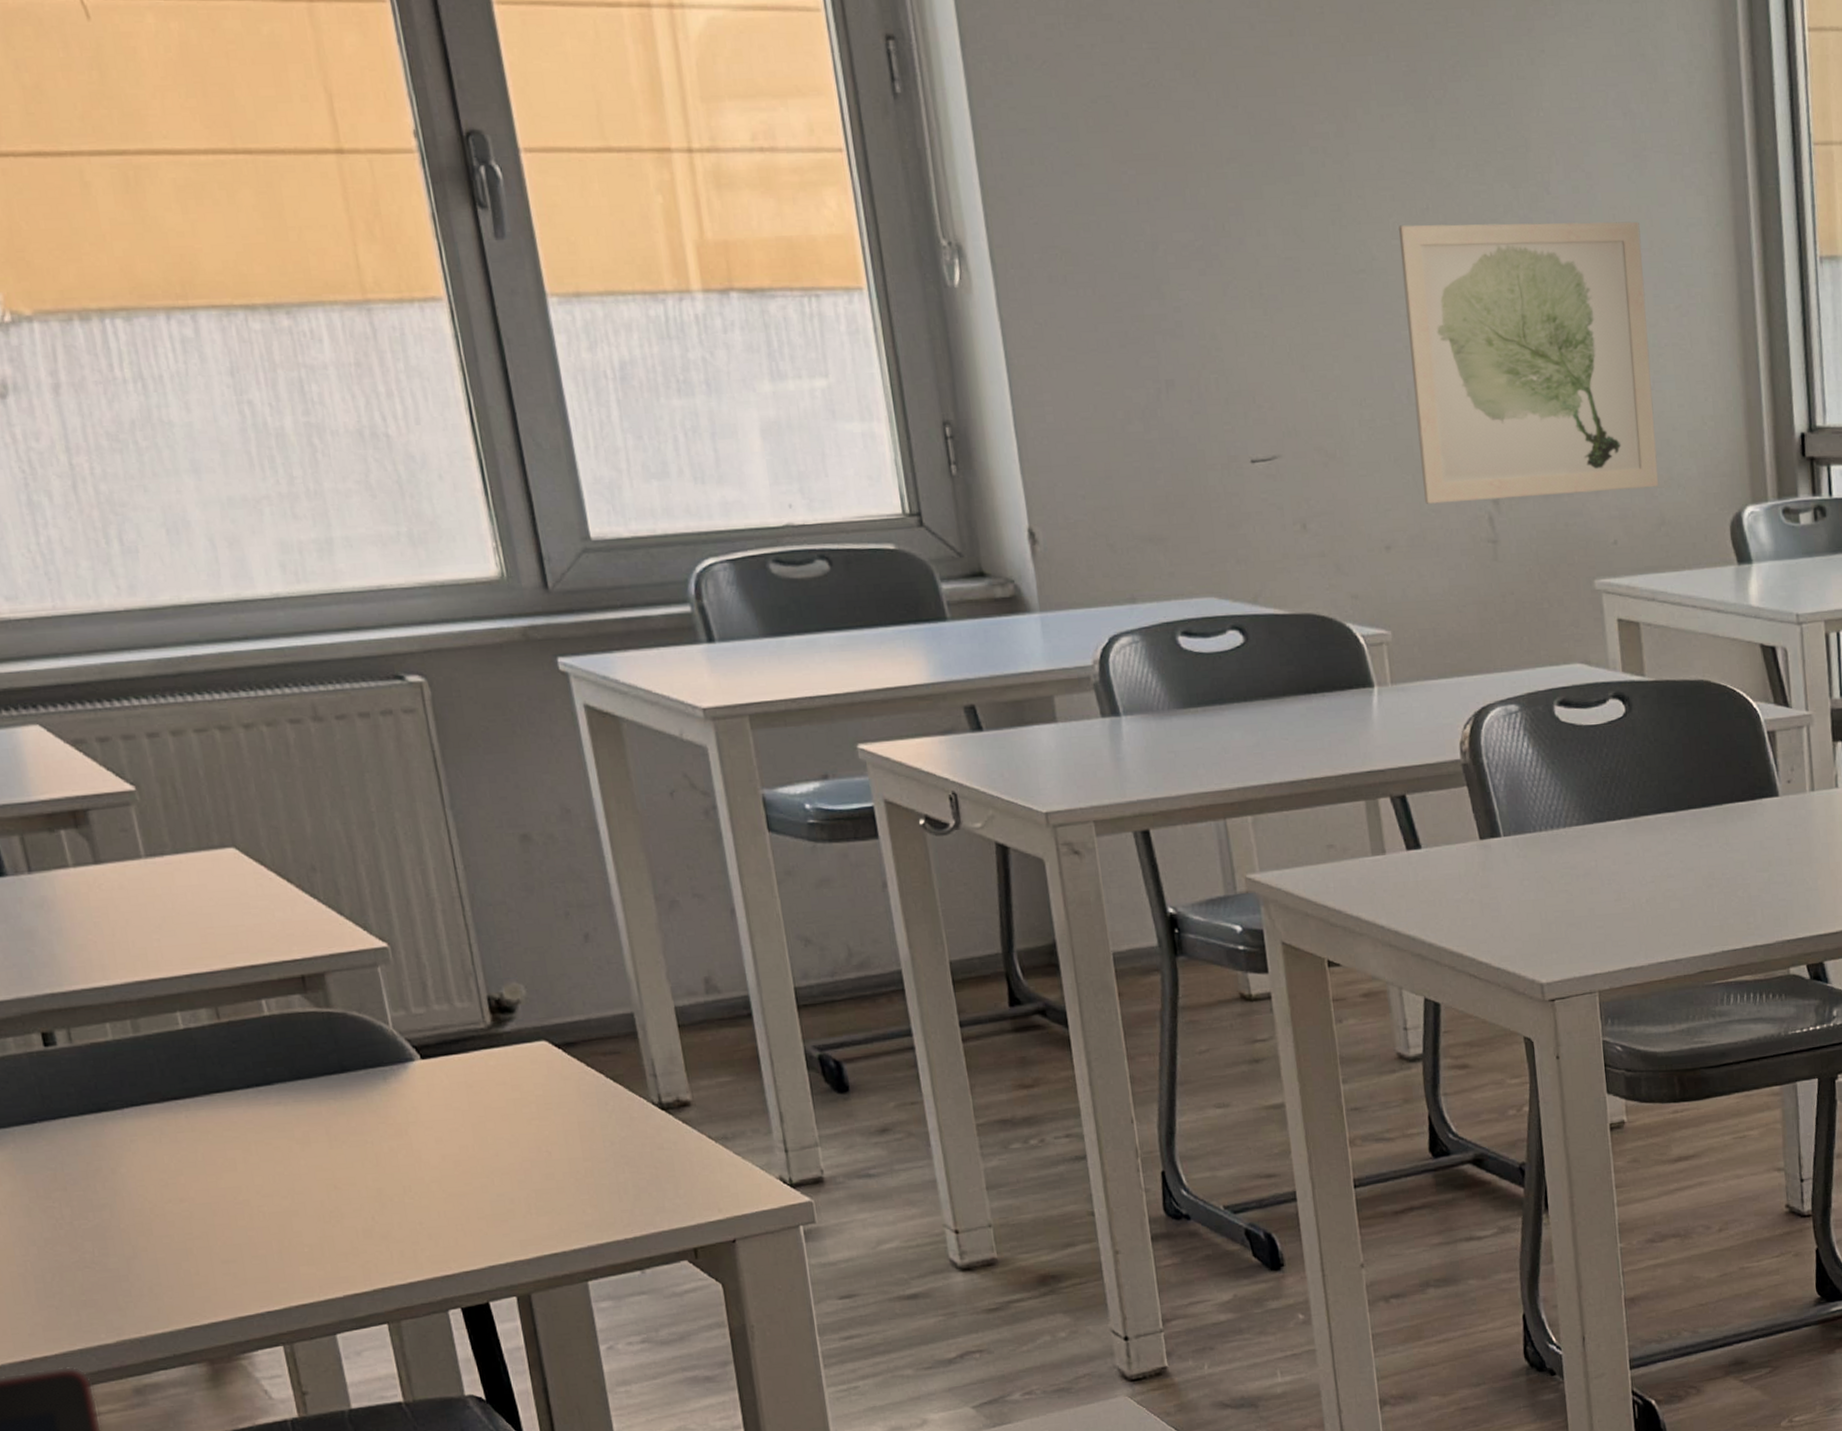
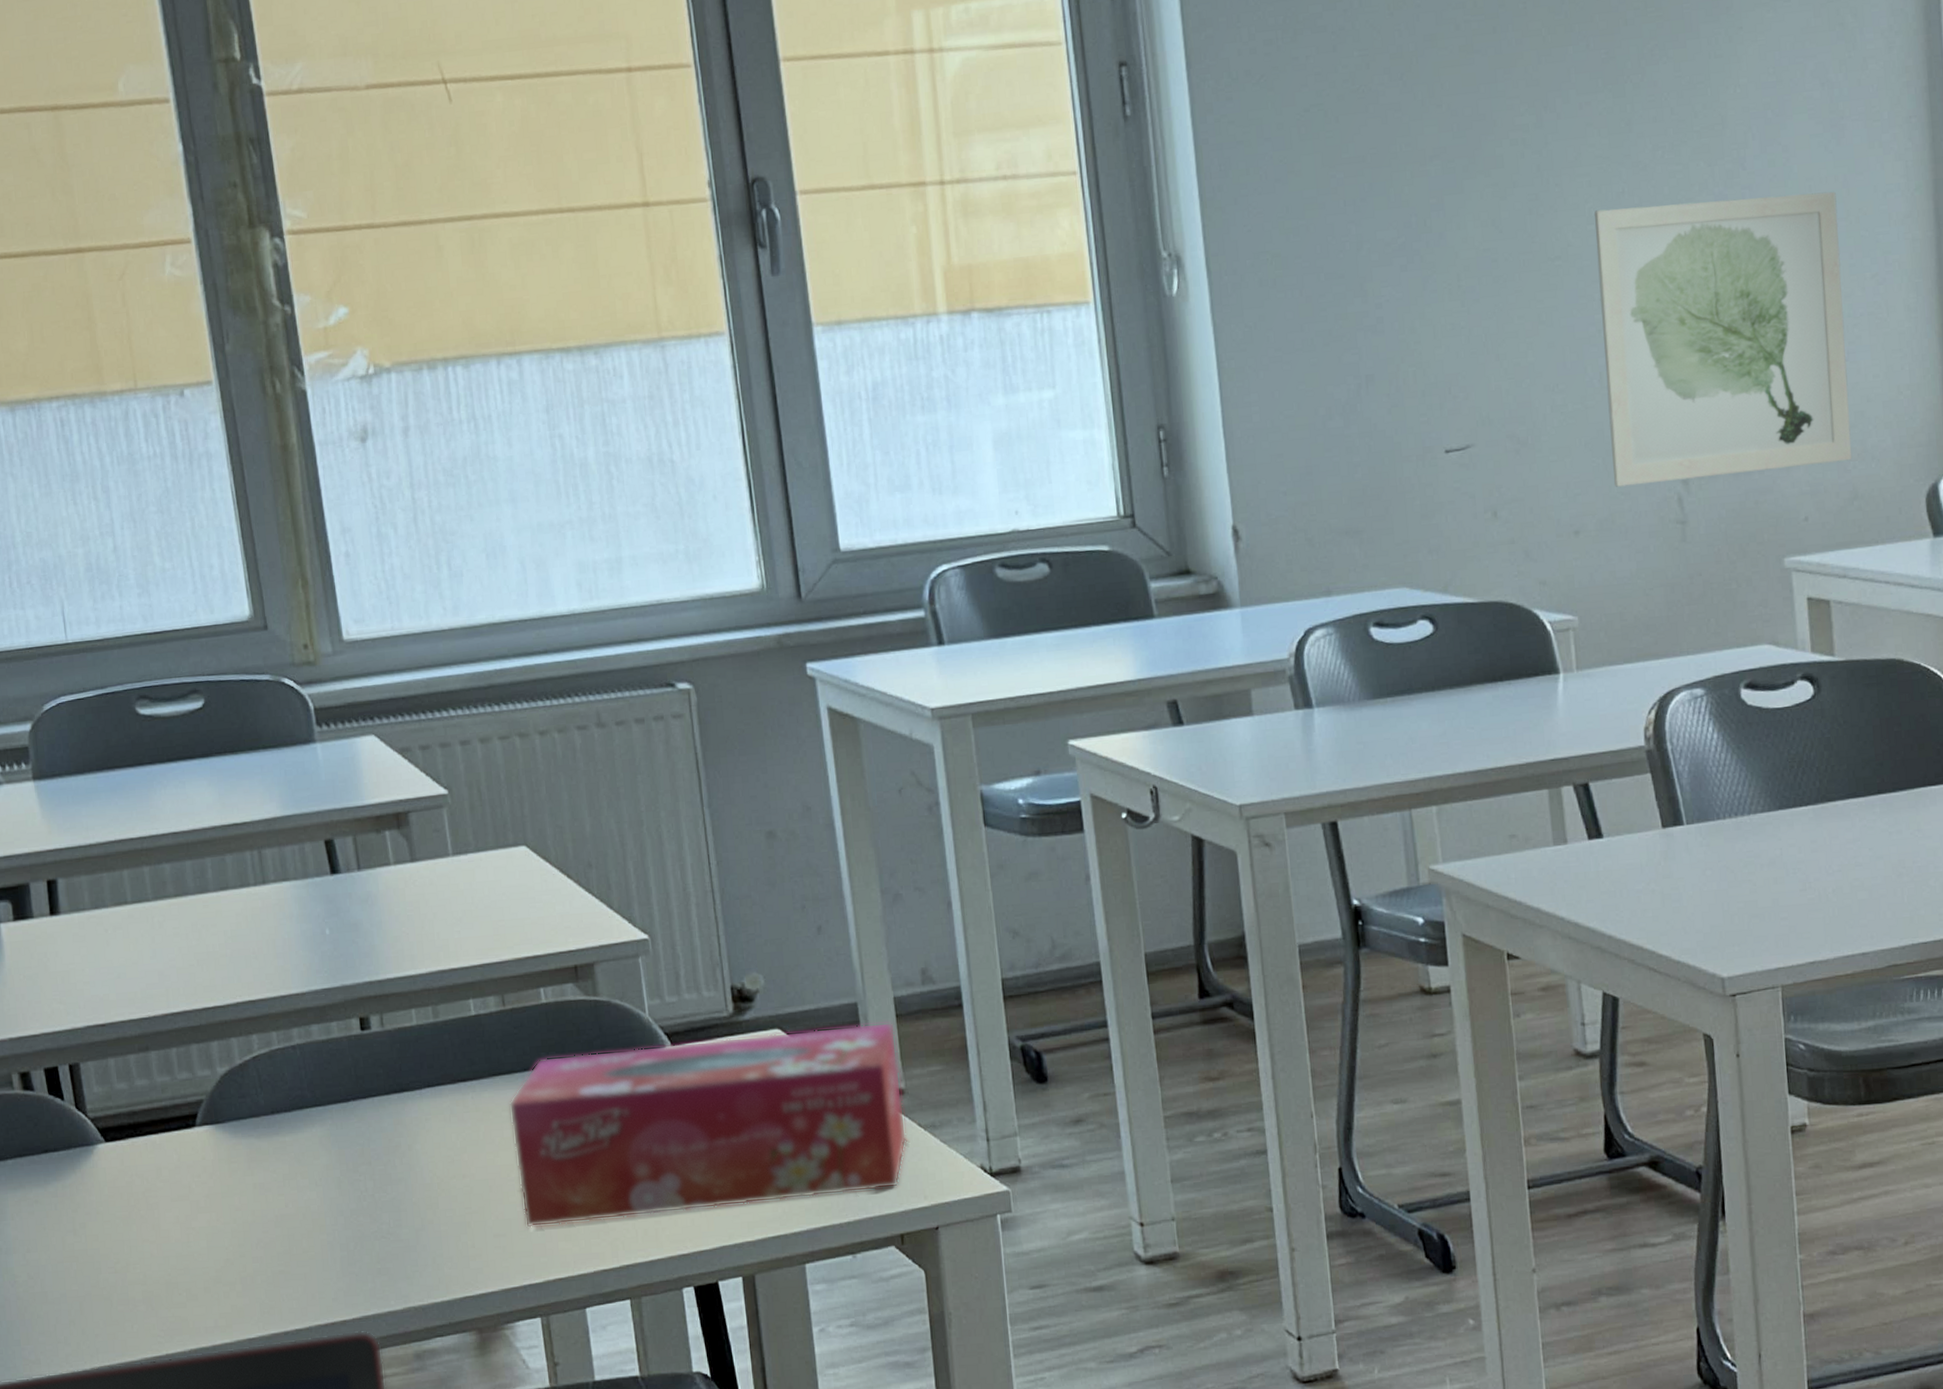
tissue box: none [231,1032,696,1252] -> present [509,1022,907,1228]

